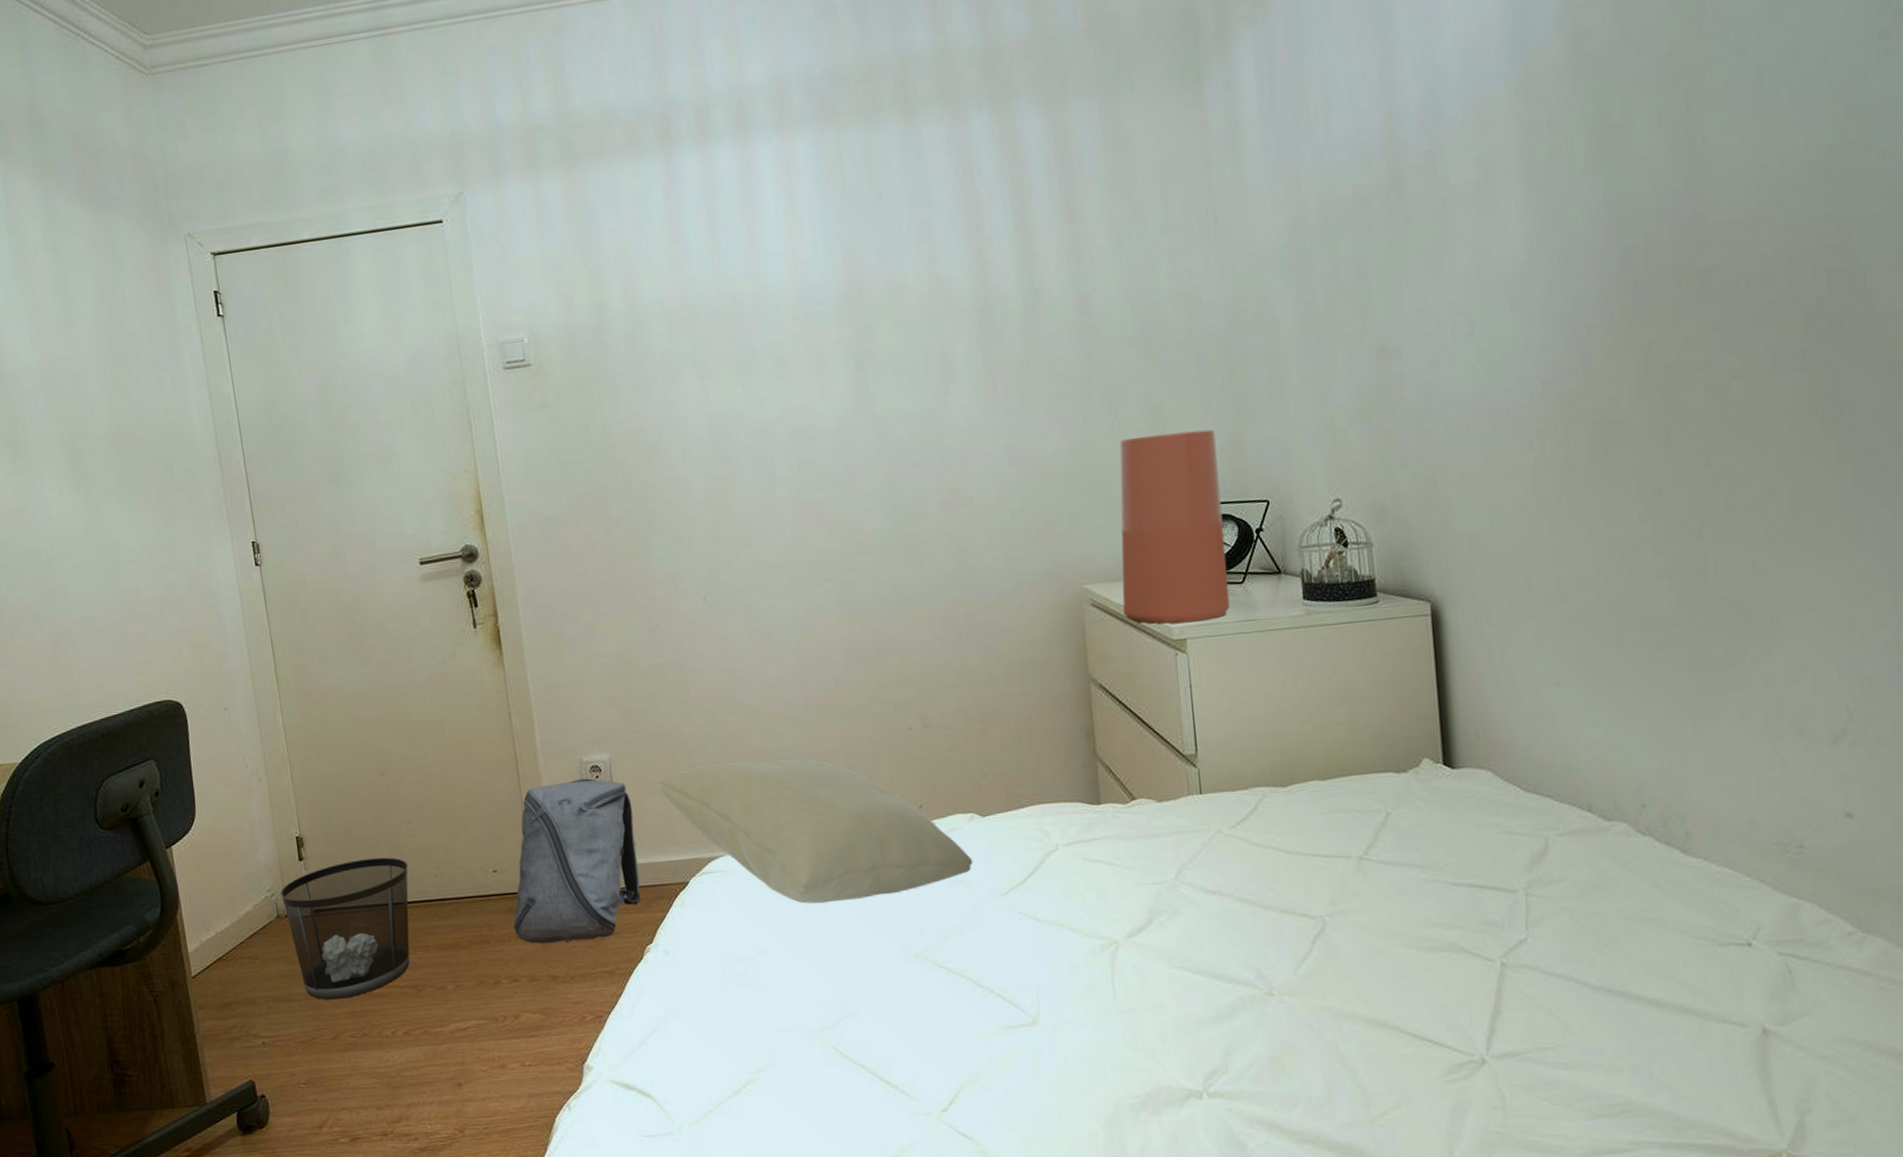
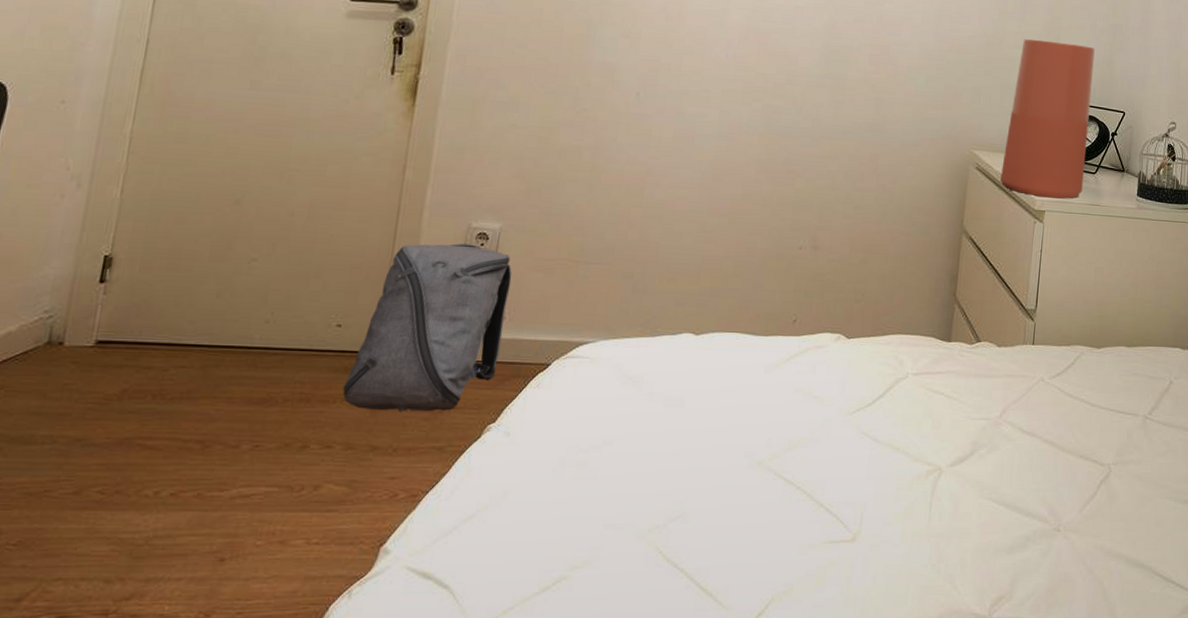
waste bin: present [280,857,410,1000] -> none [55,291,238,447]
cushion: present [658,758,973,904] -> none [544,250,831,402]

